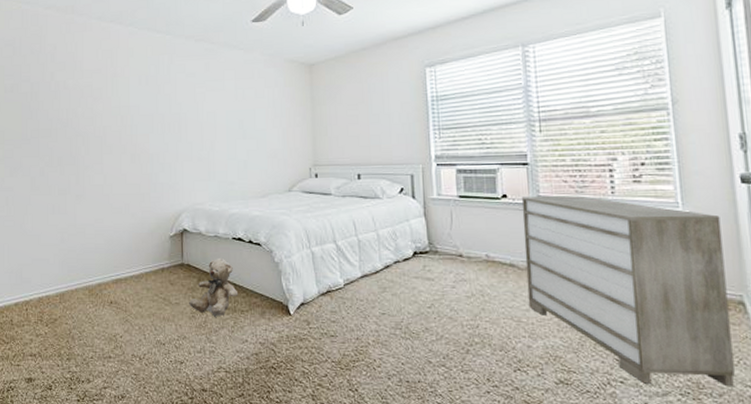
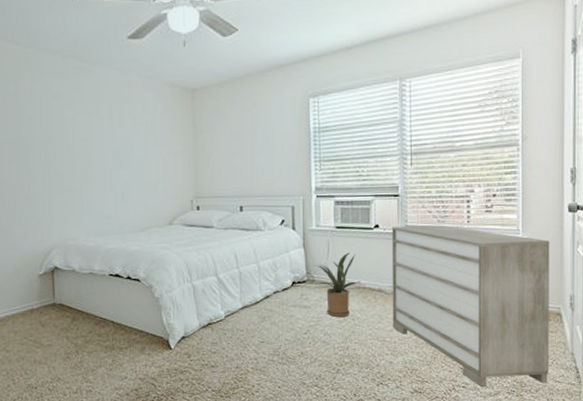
teddy bear: present [189,257,239,317] -> none [63,295,117,356]
house plant: none [437,222,486,293] -> present [314,252,358,318]

